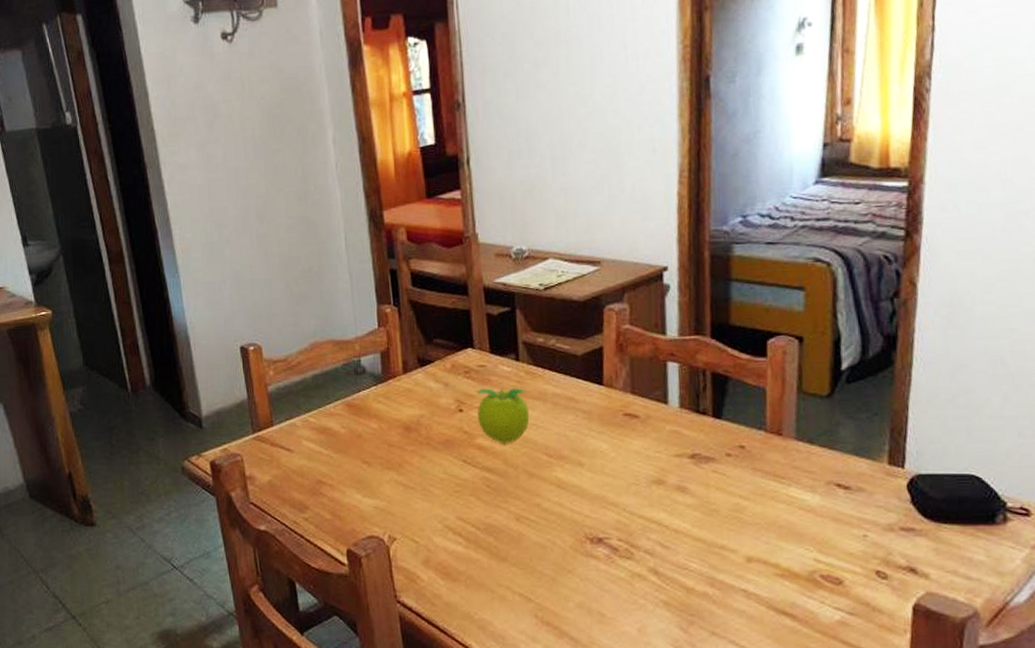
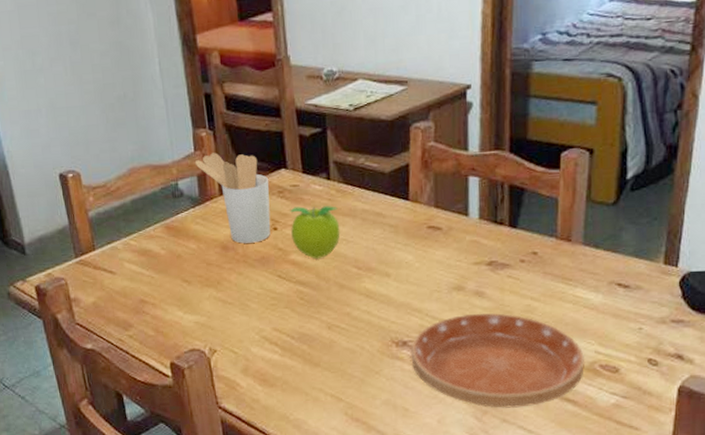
utensil holder: none [378,329,456,425] -> present [194,153,271,243]
saucer: none [607,510,804,621] -> present [411,313,586,409]

